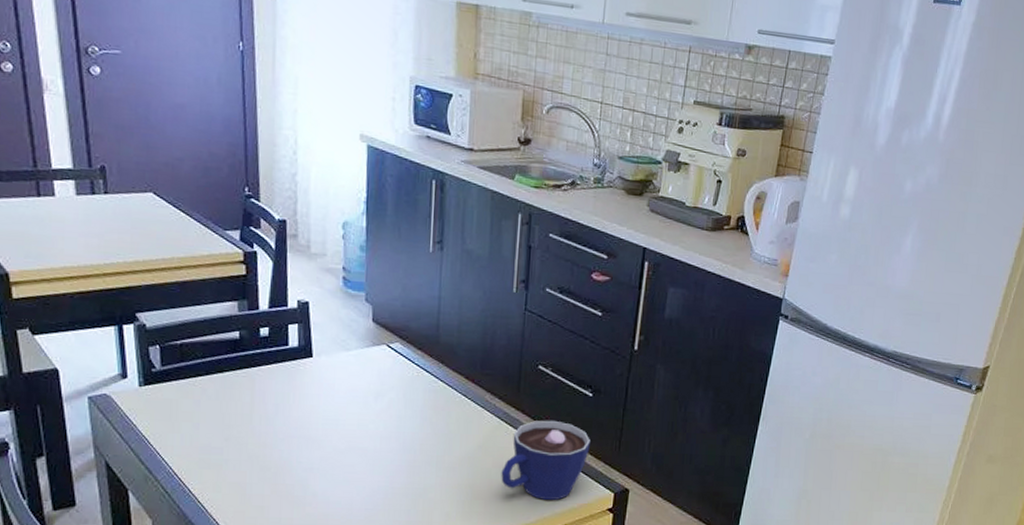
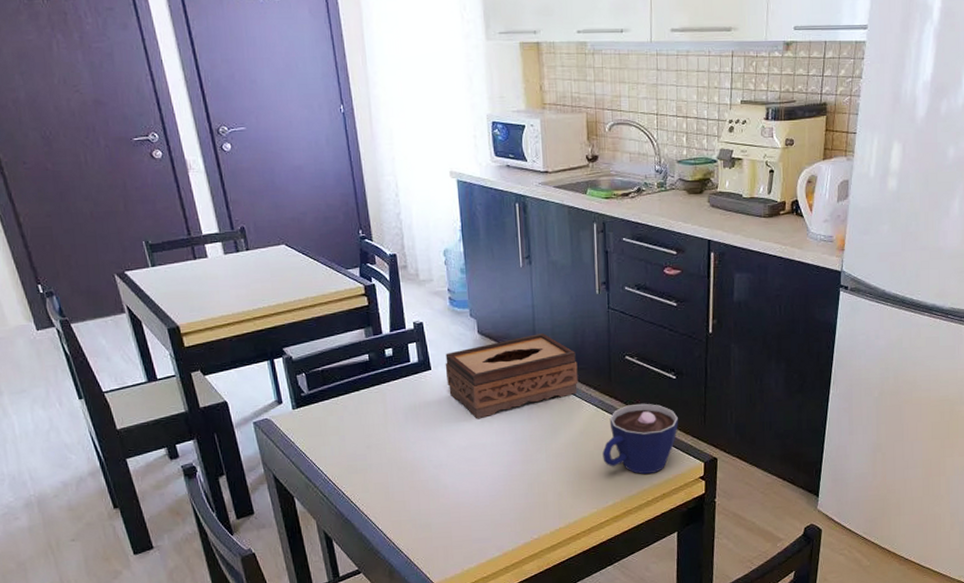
tissue box: none [329,329,484,420] -> present [445,332,578,419]

